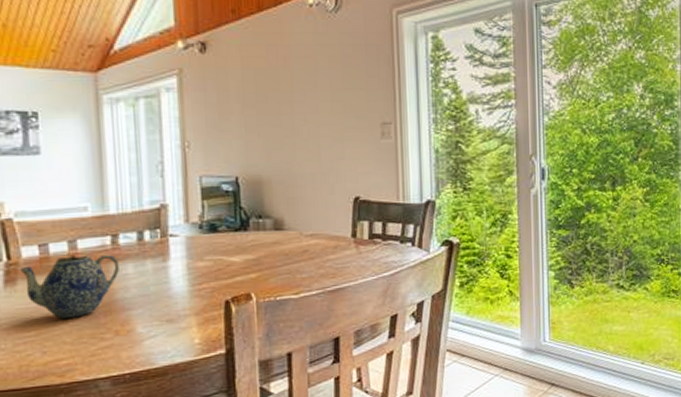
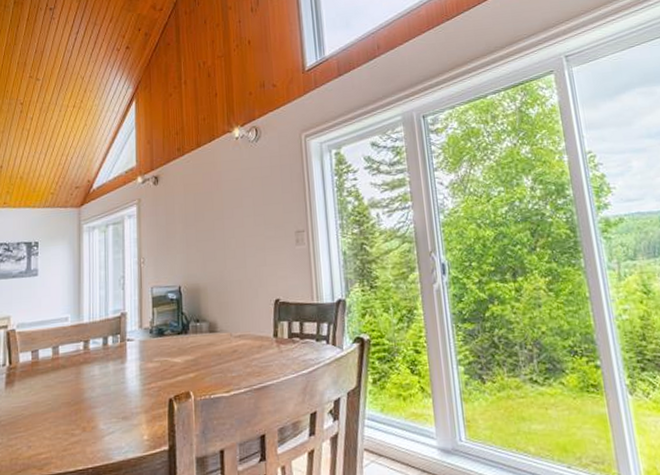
teapot: present [19,254,119,319] -> none [17,358,88,416]

